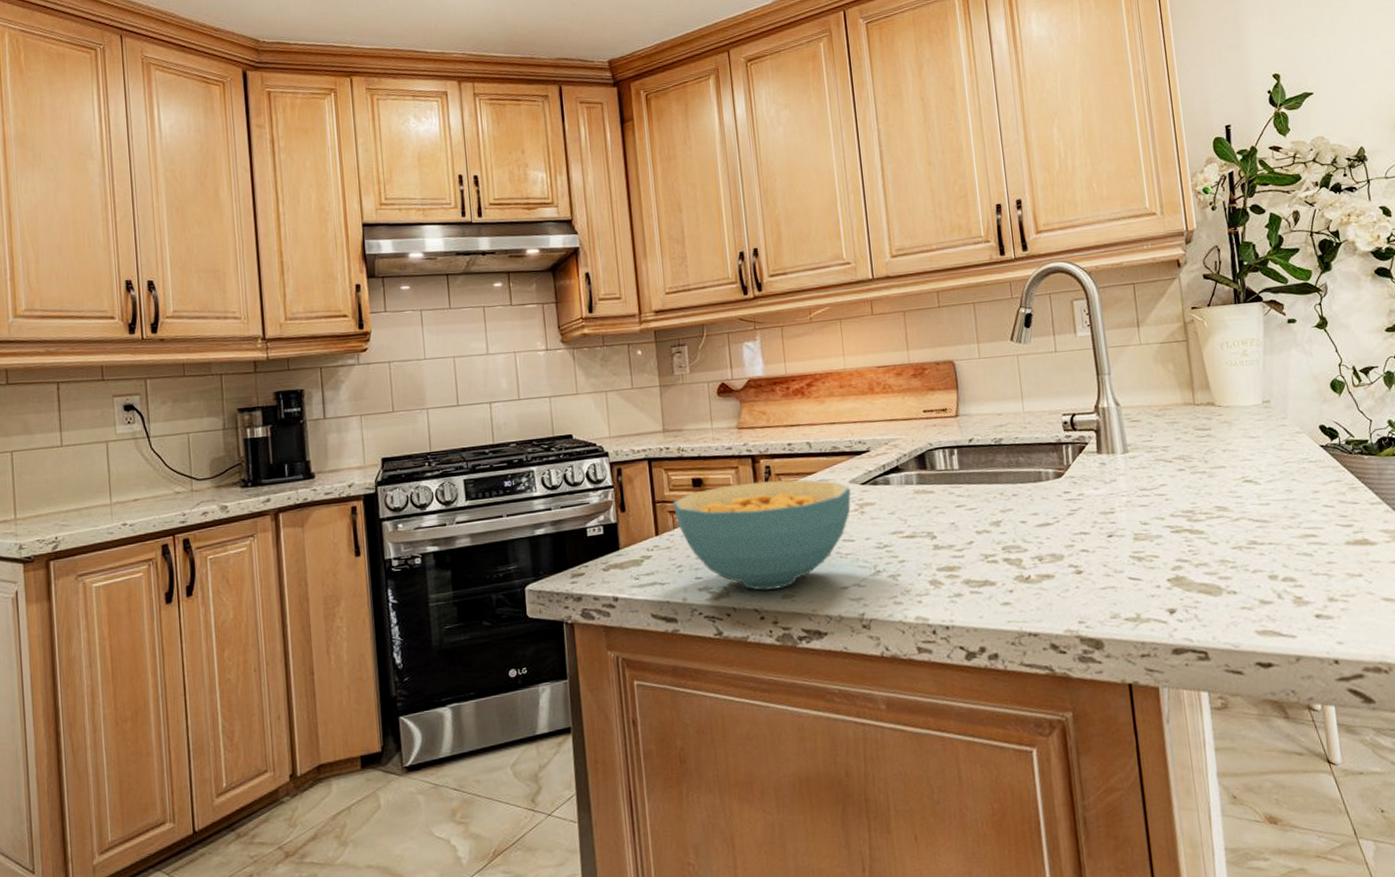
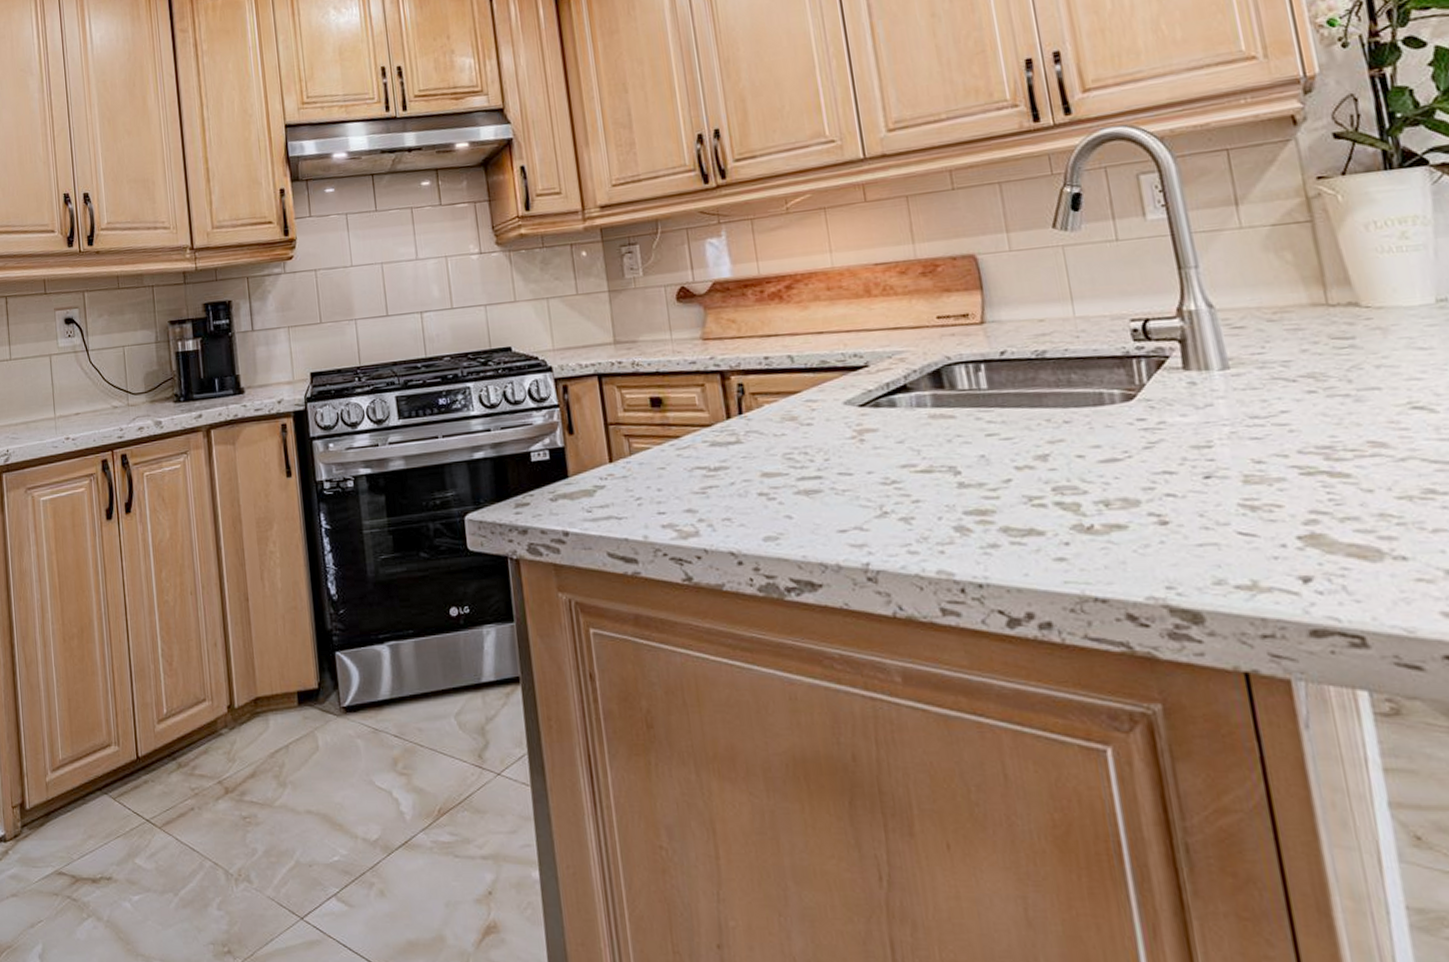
cereal bowl: present [673,479,851,590] -> none [628,399,847,531]

